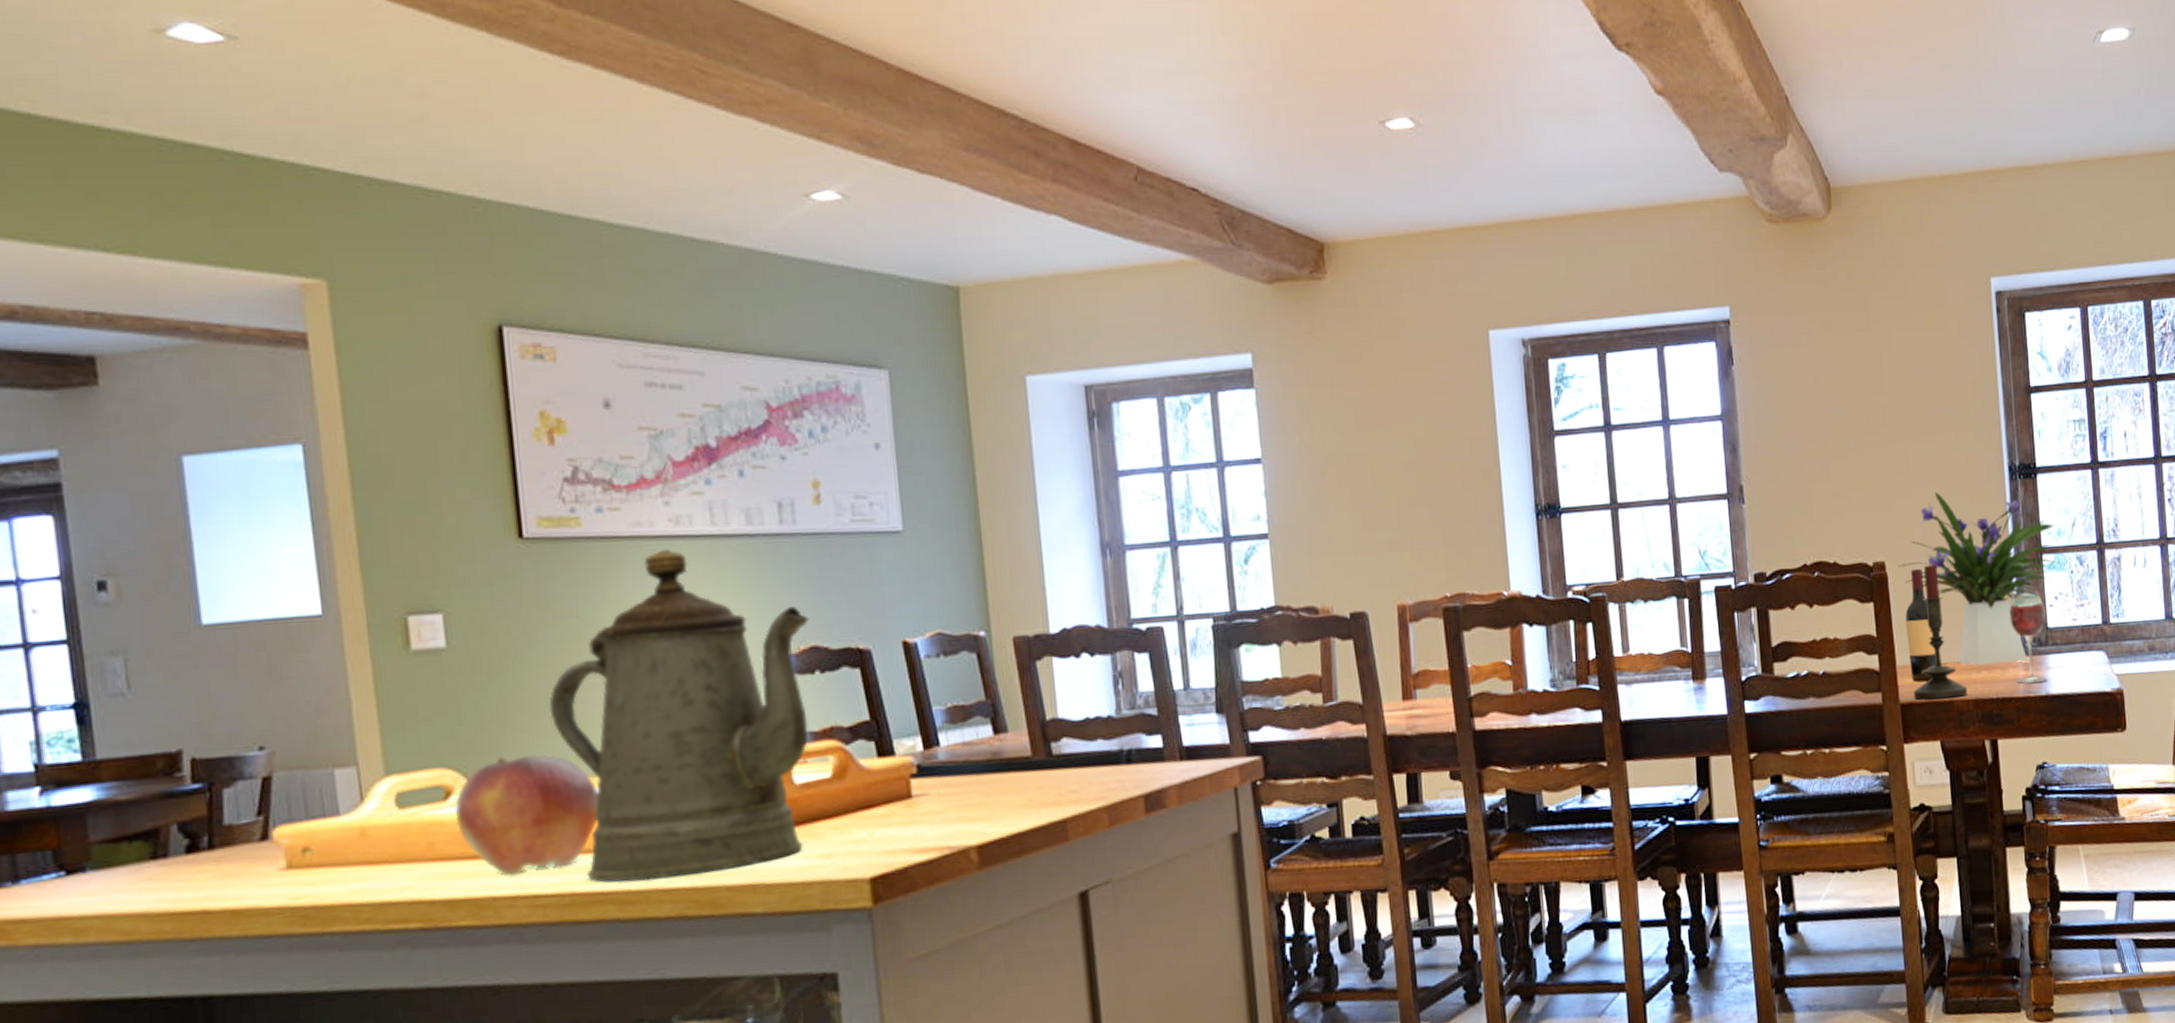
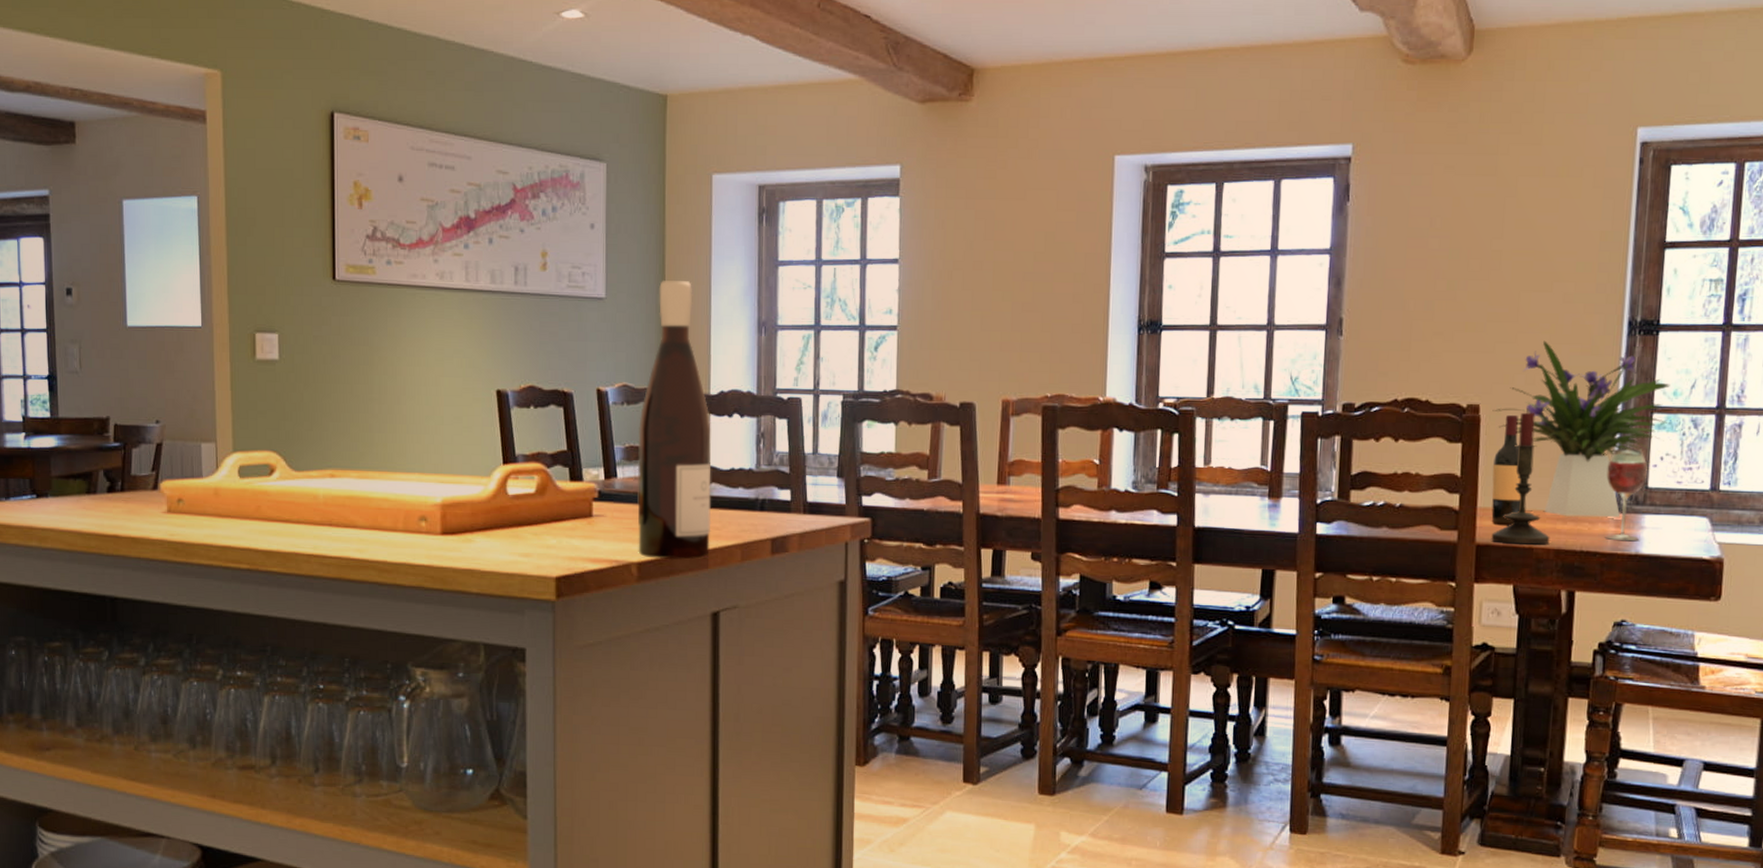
fruit: present [454,754,599,875] -> none [275,447,371,538]
coffee pot: present [549,549,809,882] -> none [343,298,529,555]
bottle: none [961,502,1069,839] -> present [637,281,712,560]

